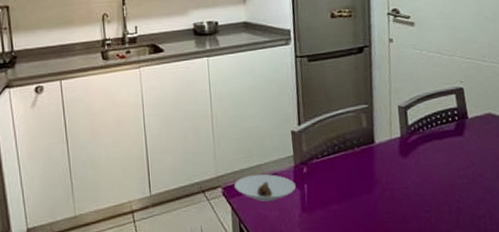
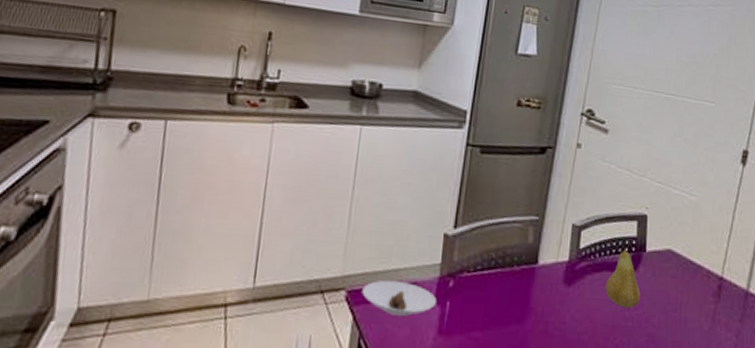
fruit: none [437,119,471,168] -> present [605,249,641,308]

